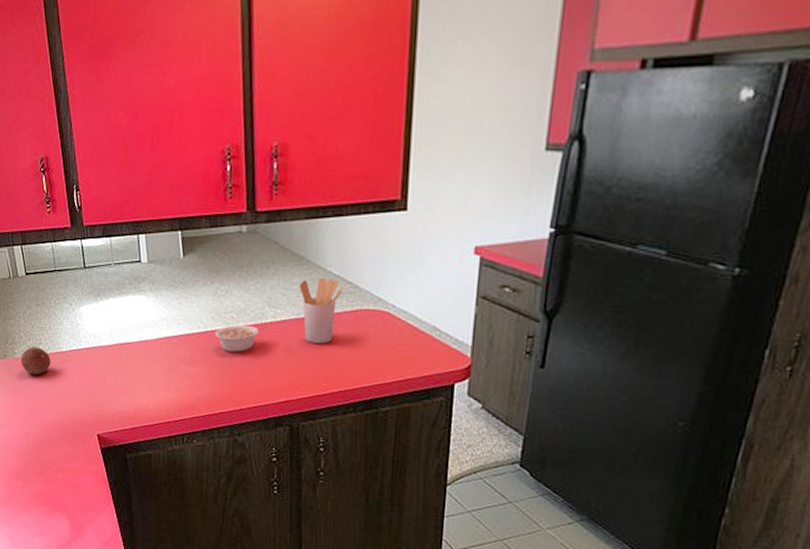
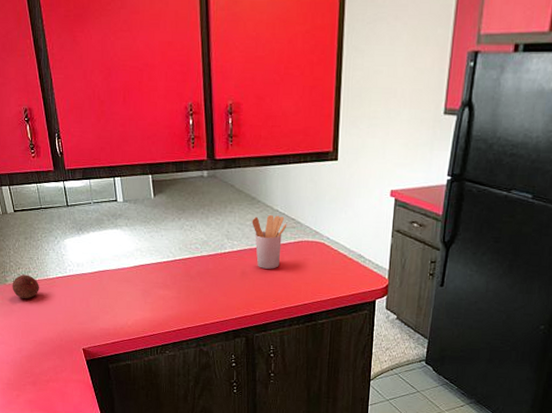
legume: present [215,324,267,352] -> none [183,254,226,277]

